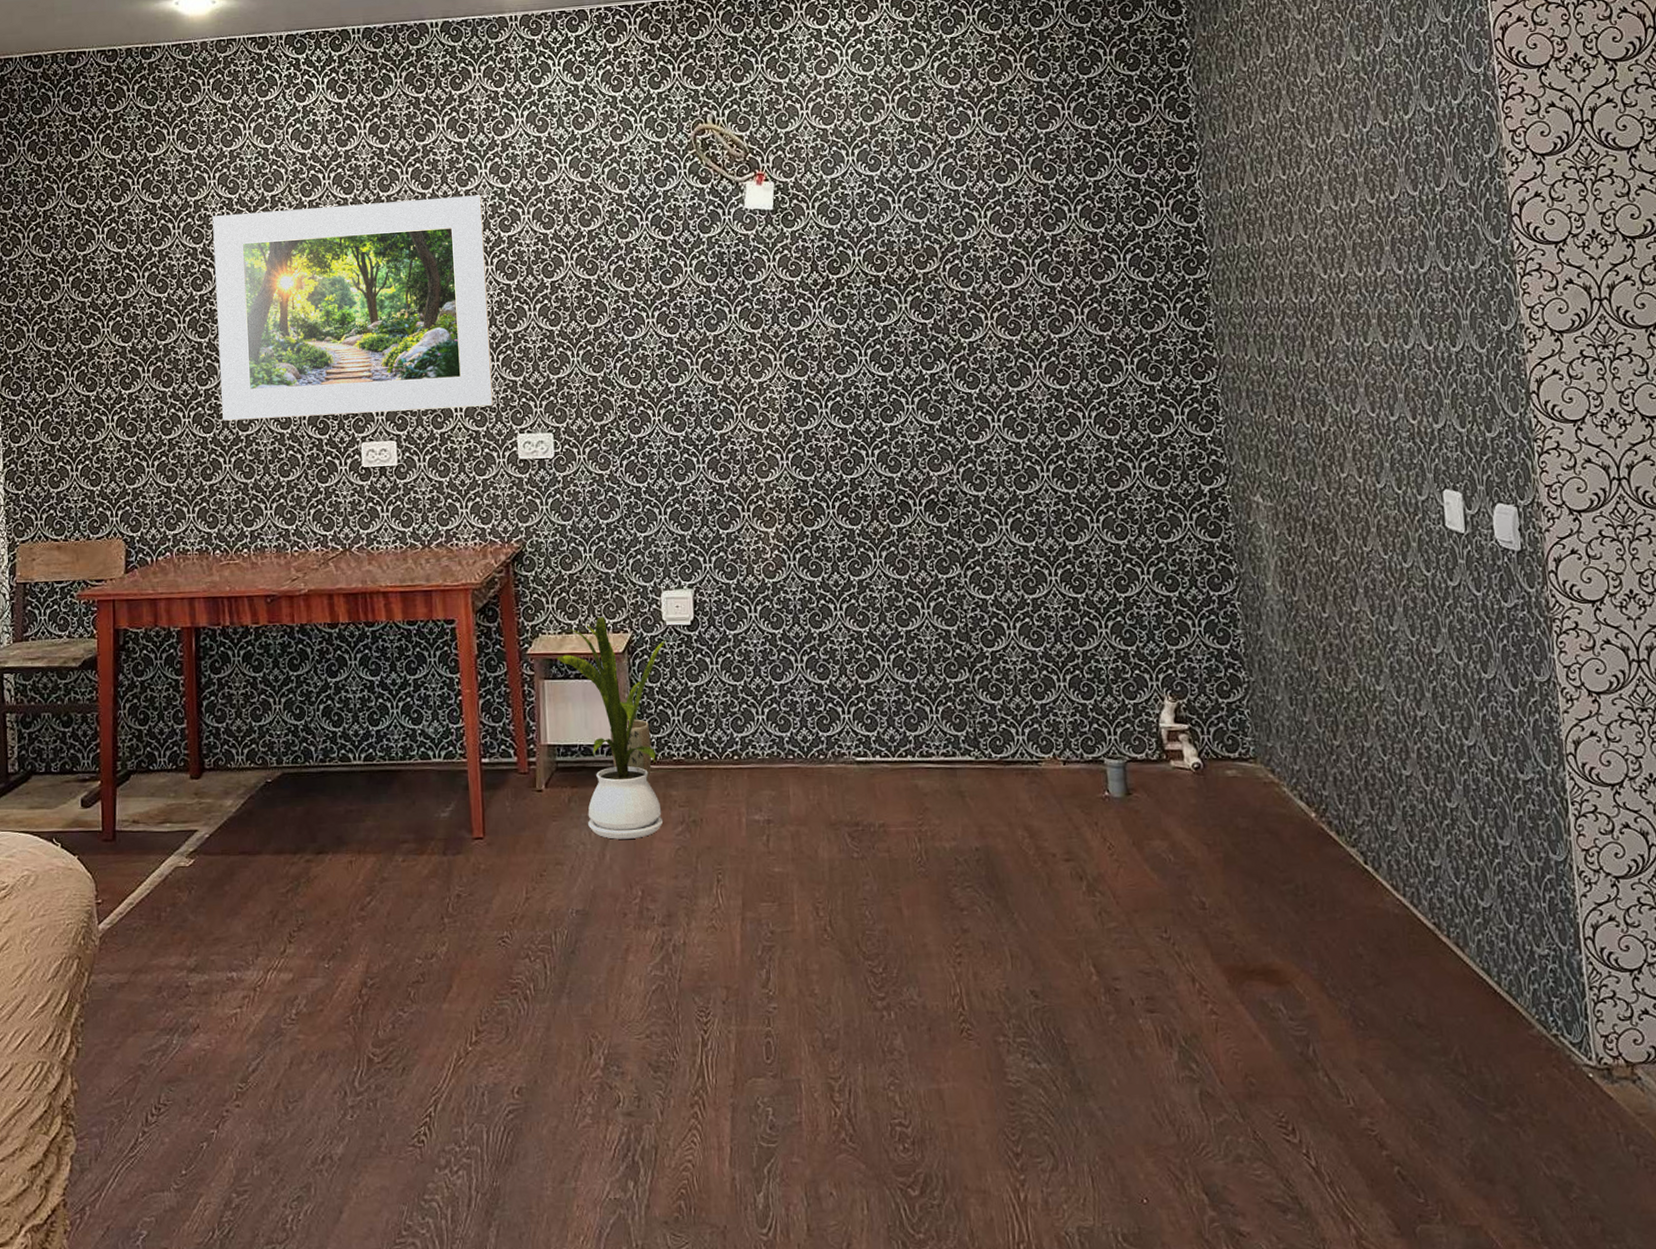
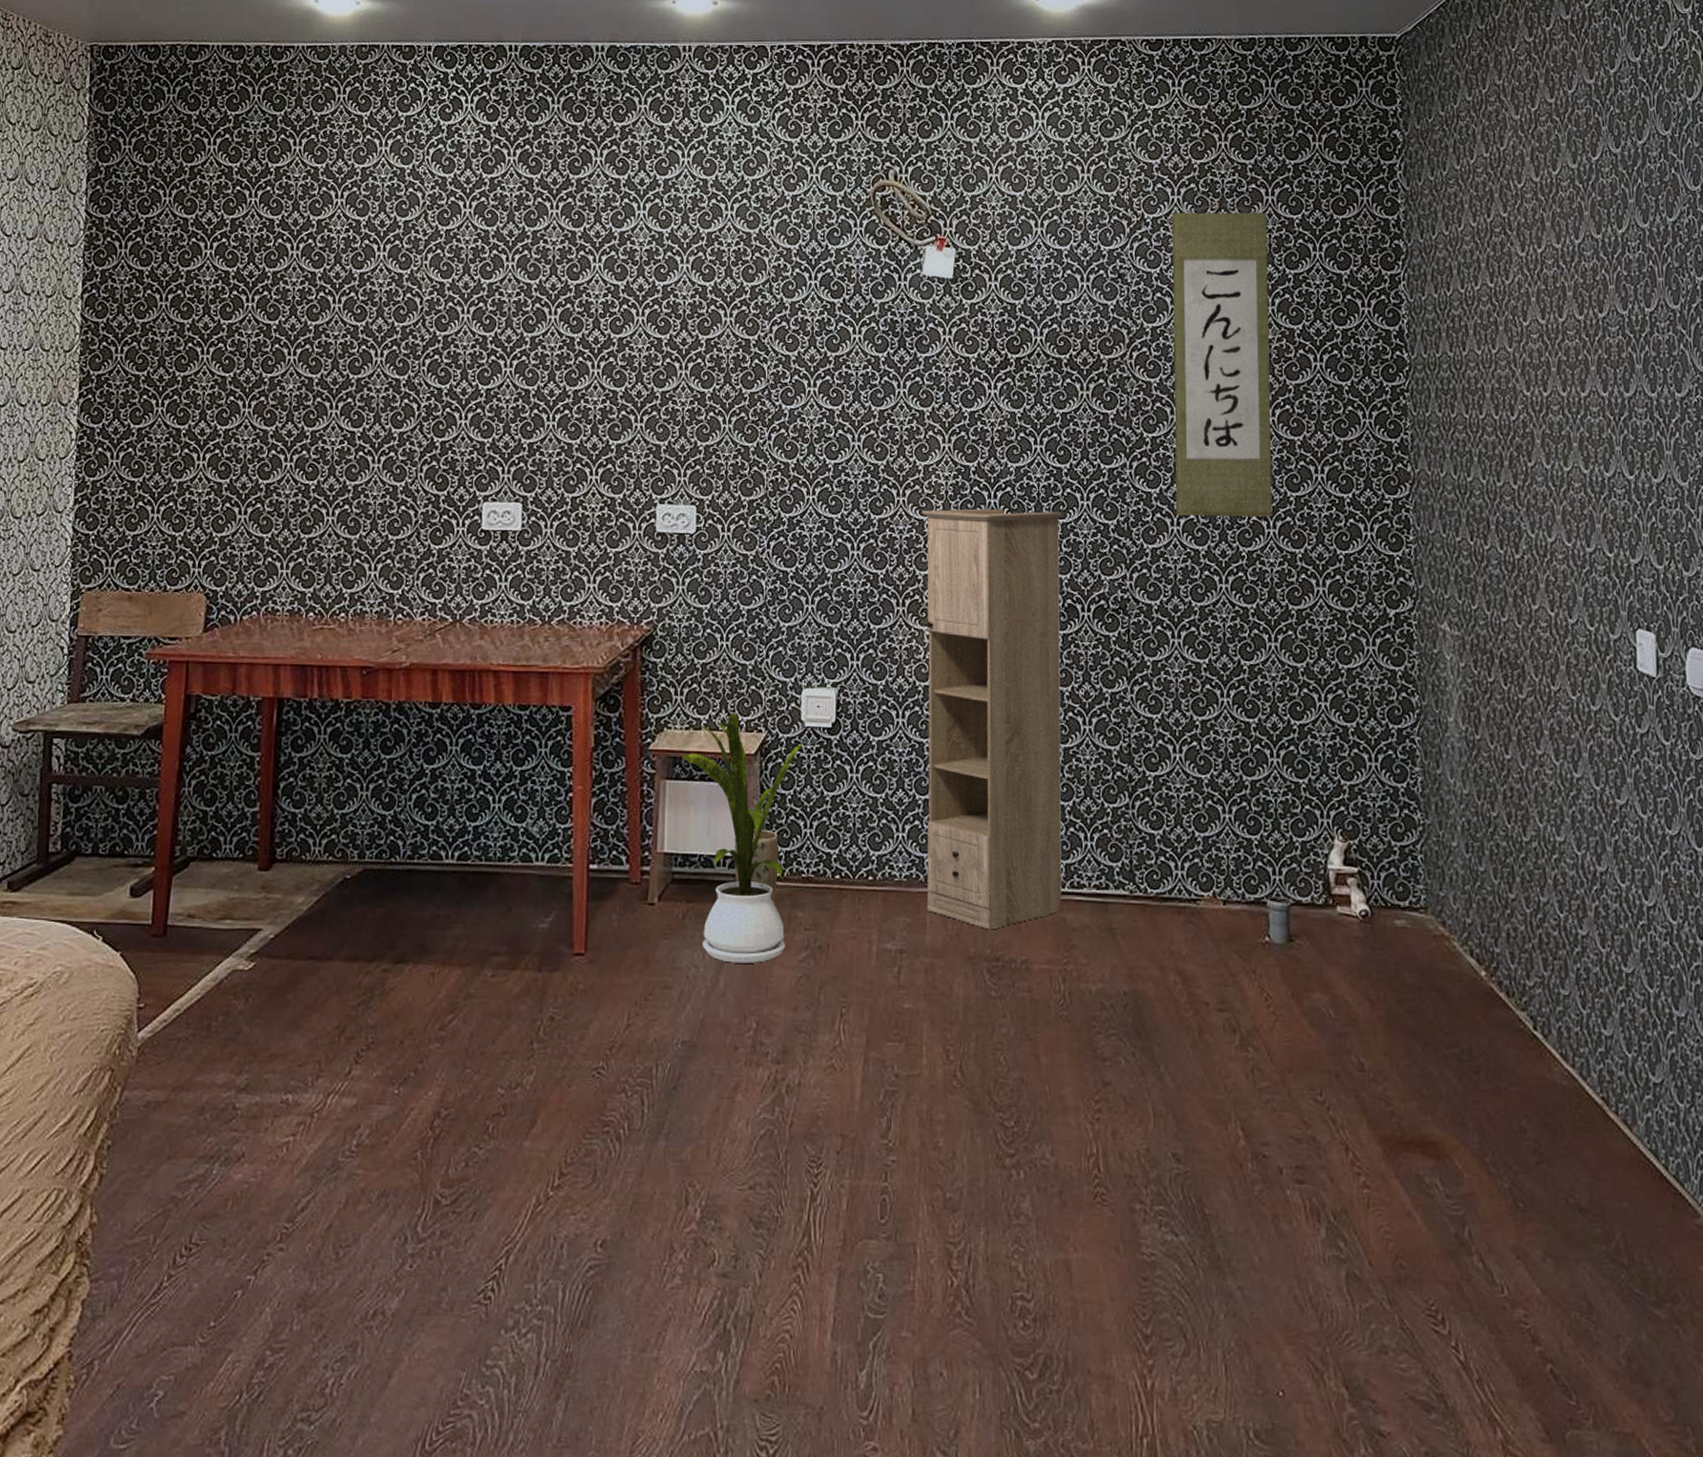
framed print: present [212,195,494,421] -> none [329,237,637,472]
storage cabinet: none [759,416,913,799] -> present [921,508,1063,930]
wall scroll: none [974,118,1090,413] -> present [1172,201,1276,516]

